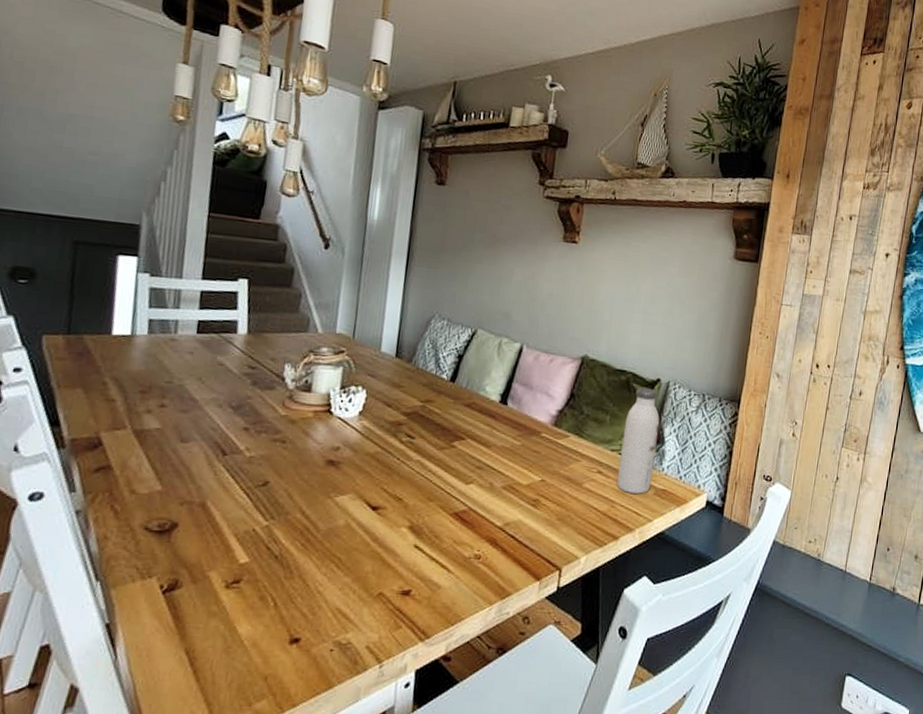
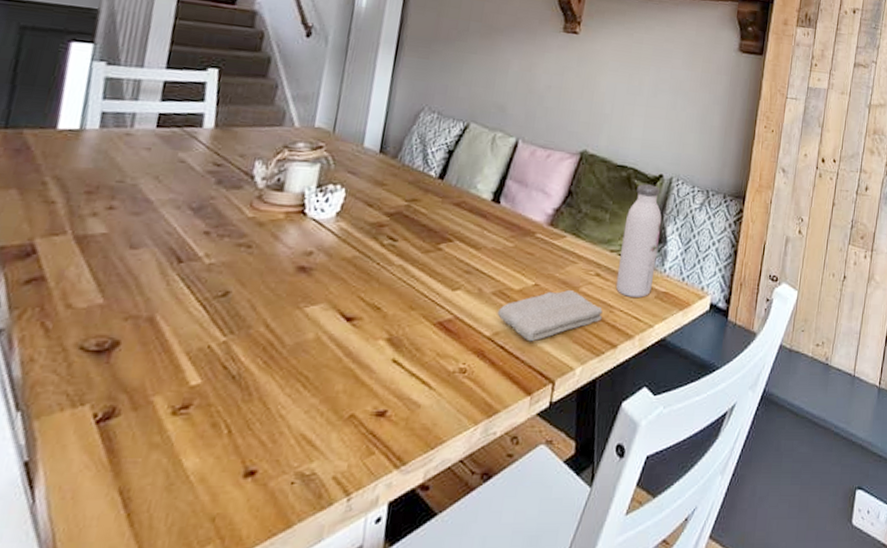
washcloth: none [507,486,605,533] -> present [497,290,603,342]

